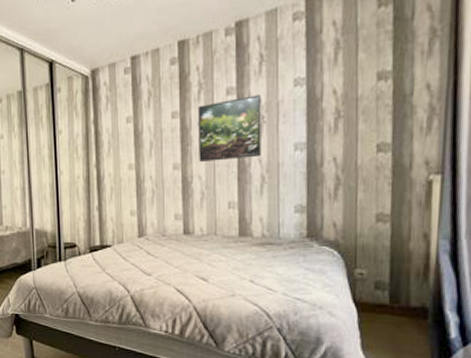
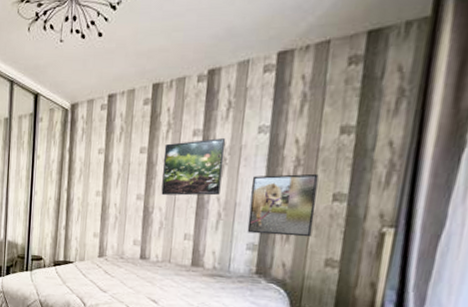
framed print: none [293,124,361,195] -> present [247,173,319,237]

